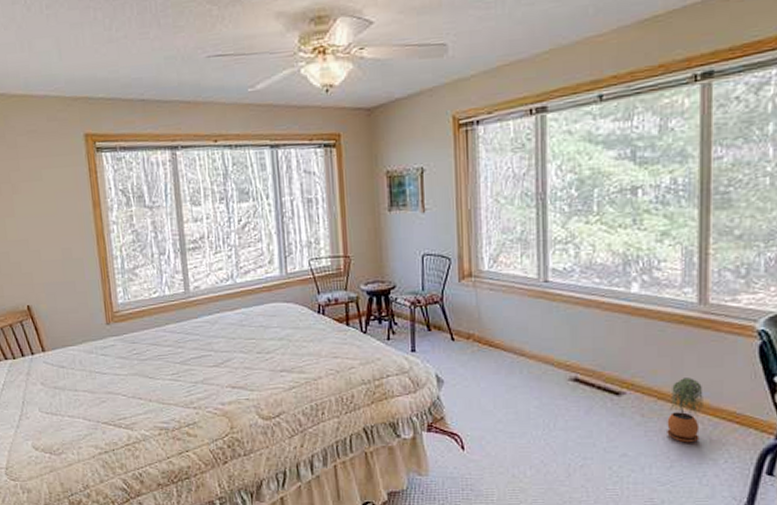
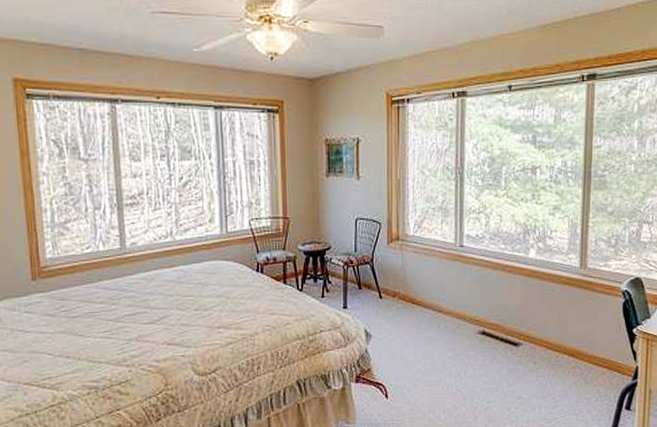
potted plant: present [667,378,703,443] -> none [553,330,581,385]

